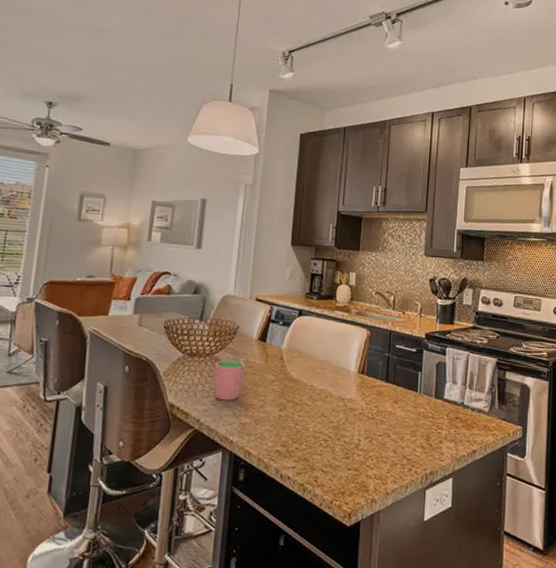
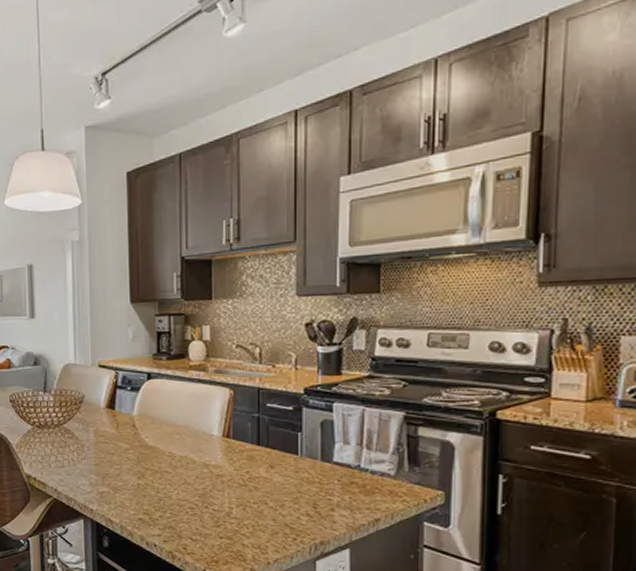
cup: present [213,360,246,401] -> none [65,431,97,470]

